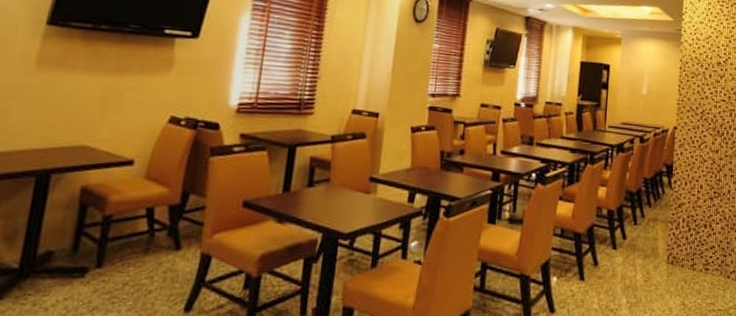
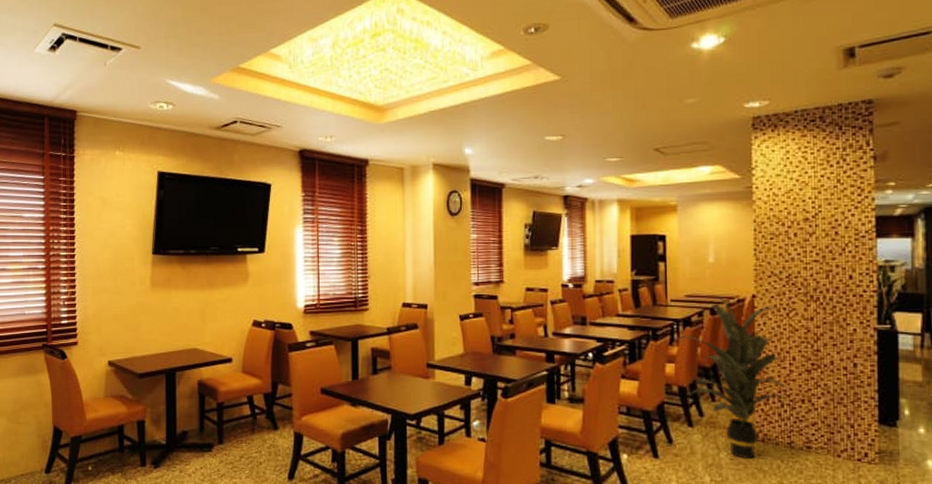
indoor plant: none [610,124,702,280] -> present [677,294,791,459]

